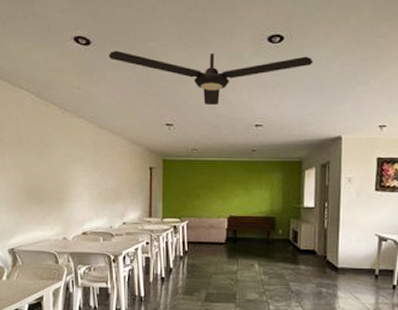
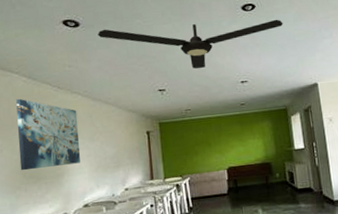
wall art: none [24,117,83,191] -> present [16,98,80,171]

